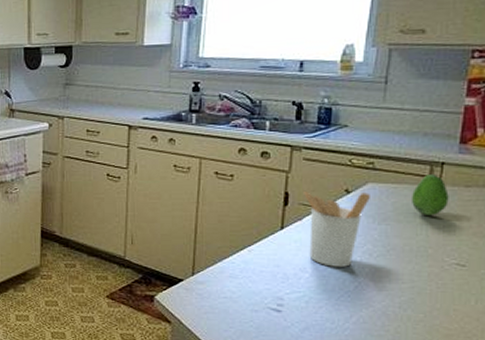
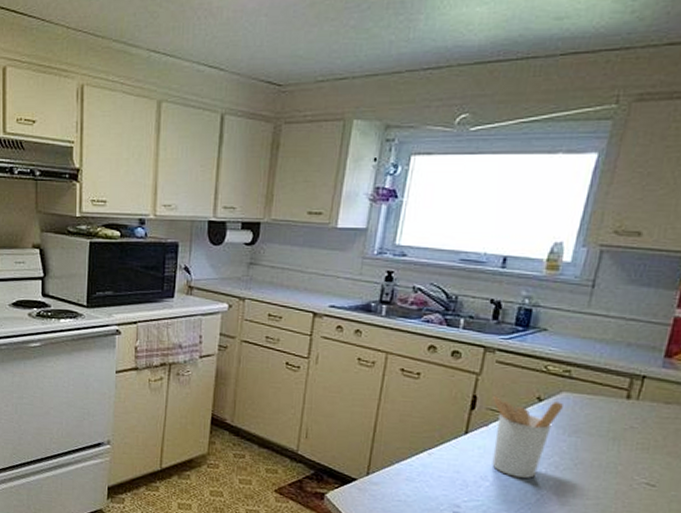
fruit: present [410,173,449,215] -> none [605,386,647,431]

